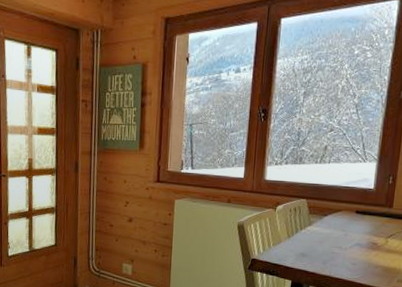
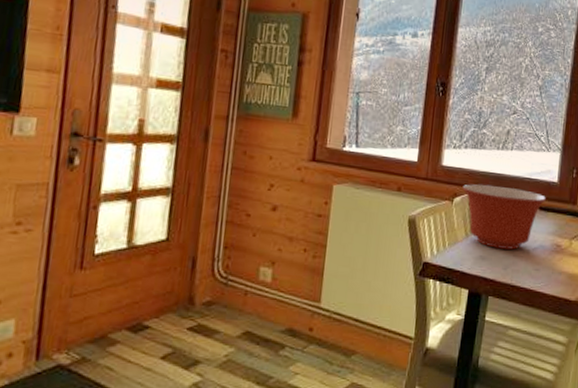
mixing bowl: none [284,194,363,248] -> present [462,184,547,250]

